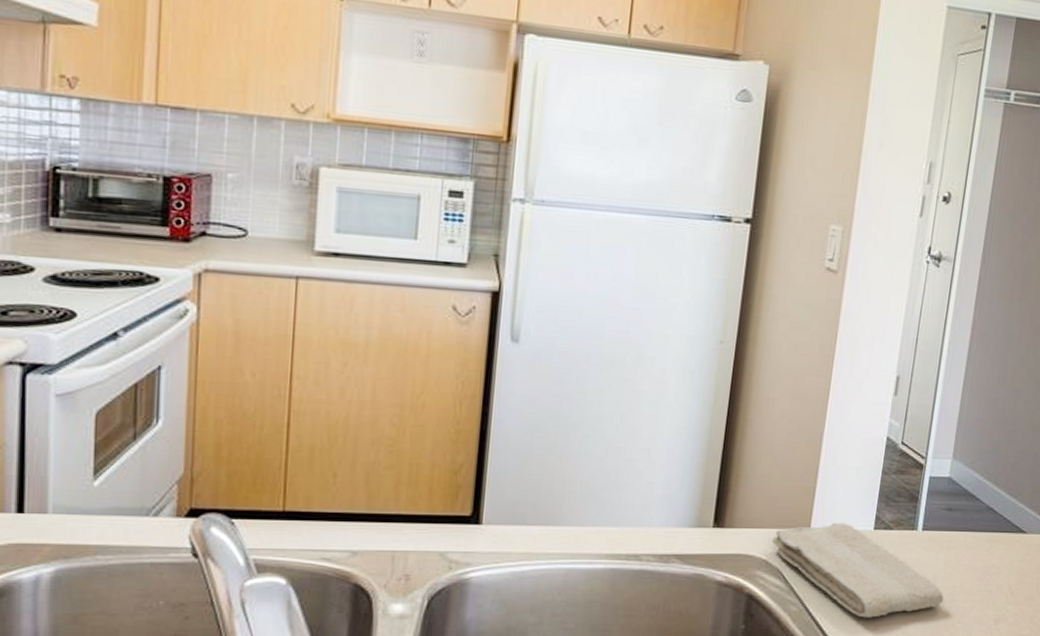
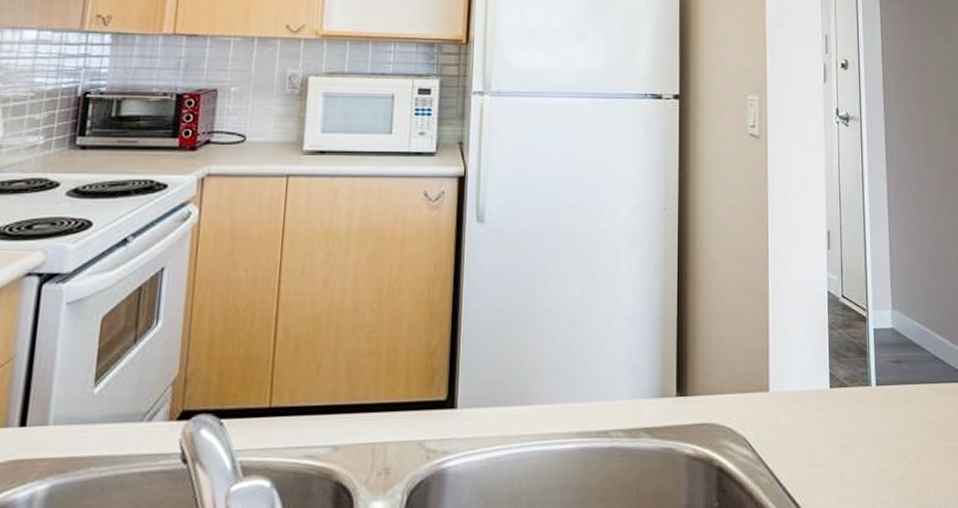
washcloth: present [771,522,944,618] -> none [734,382,910,486]

